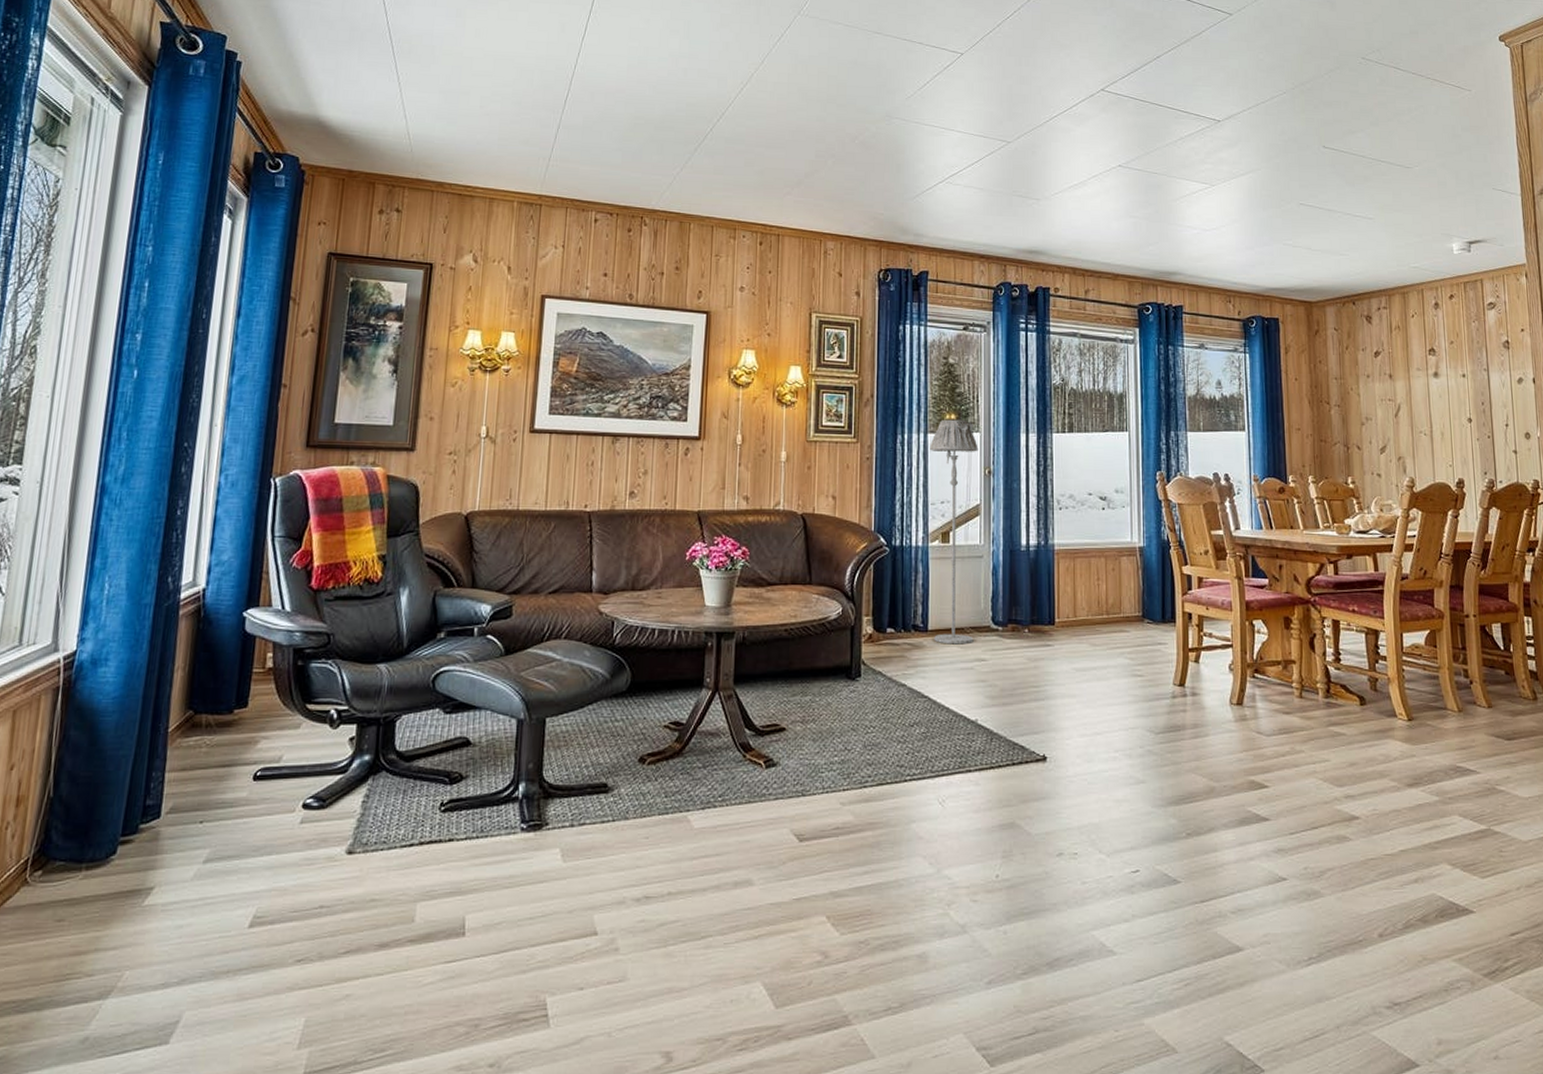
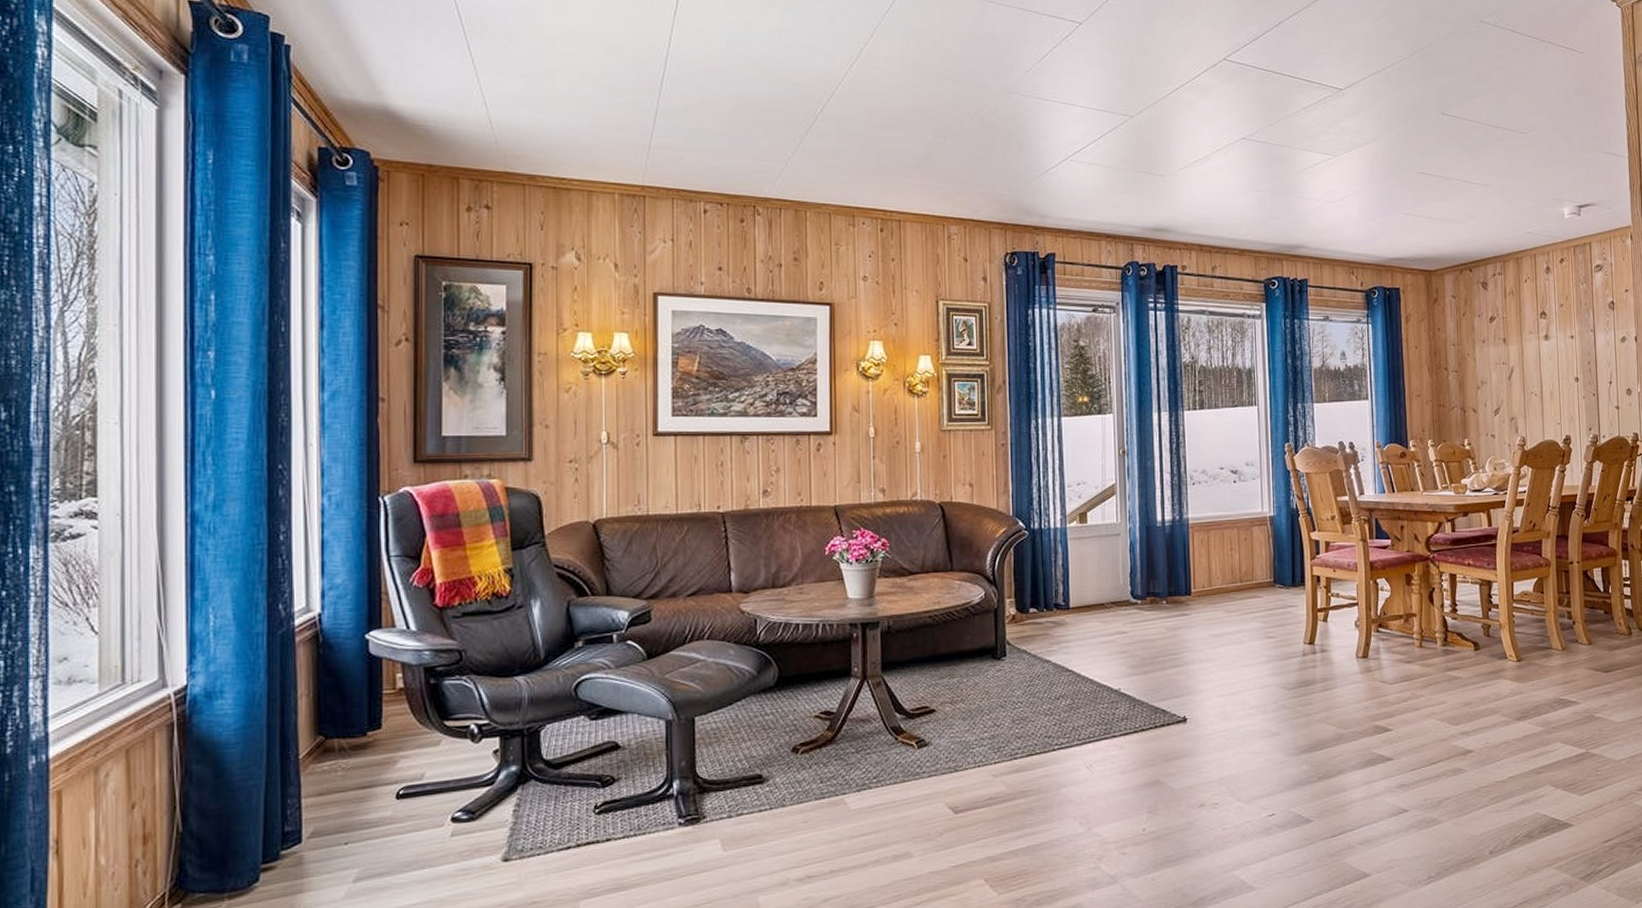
floor lamp: present [930,419,978,645] -> none [1064,401,1114,620]

